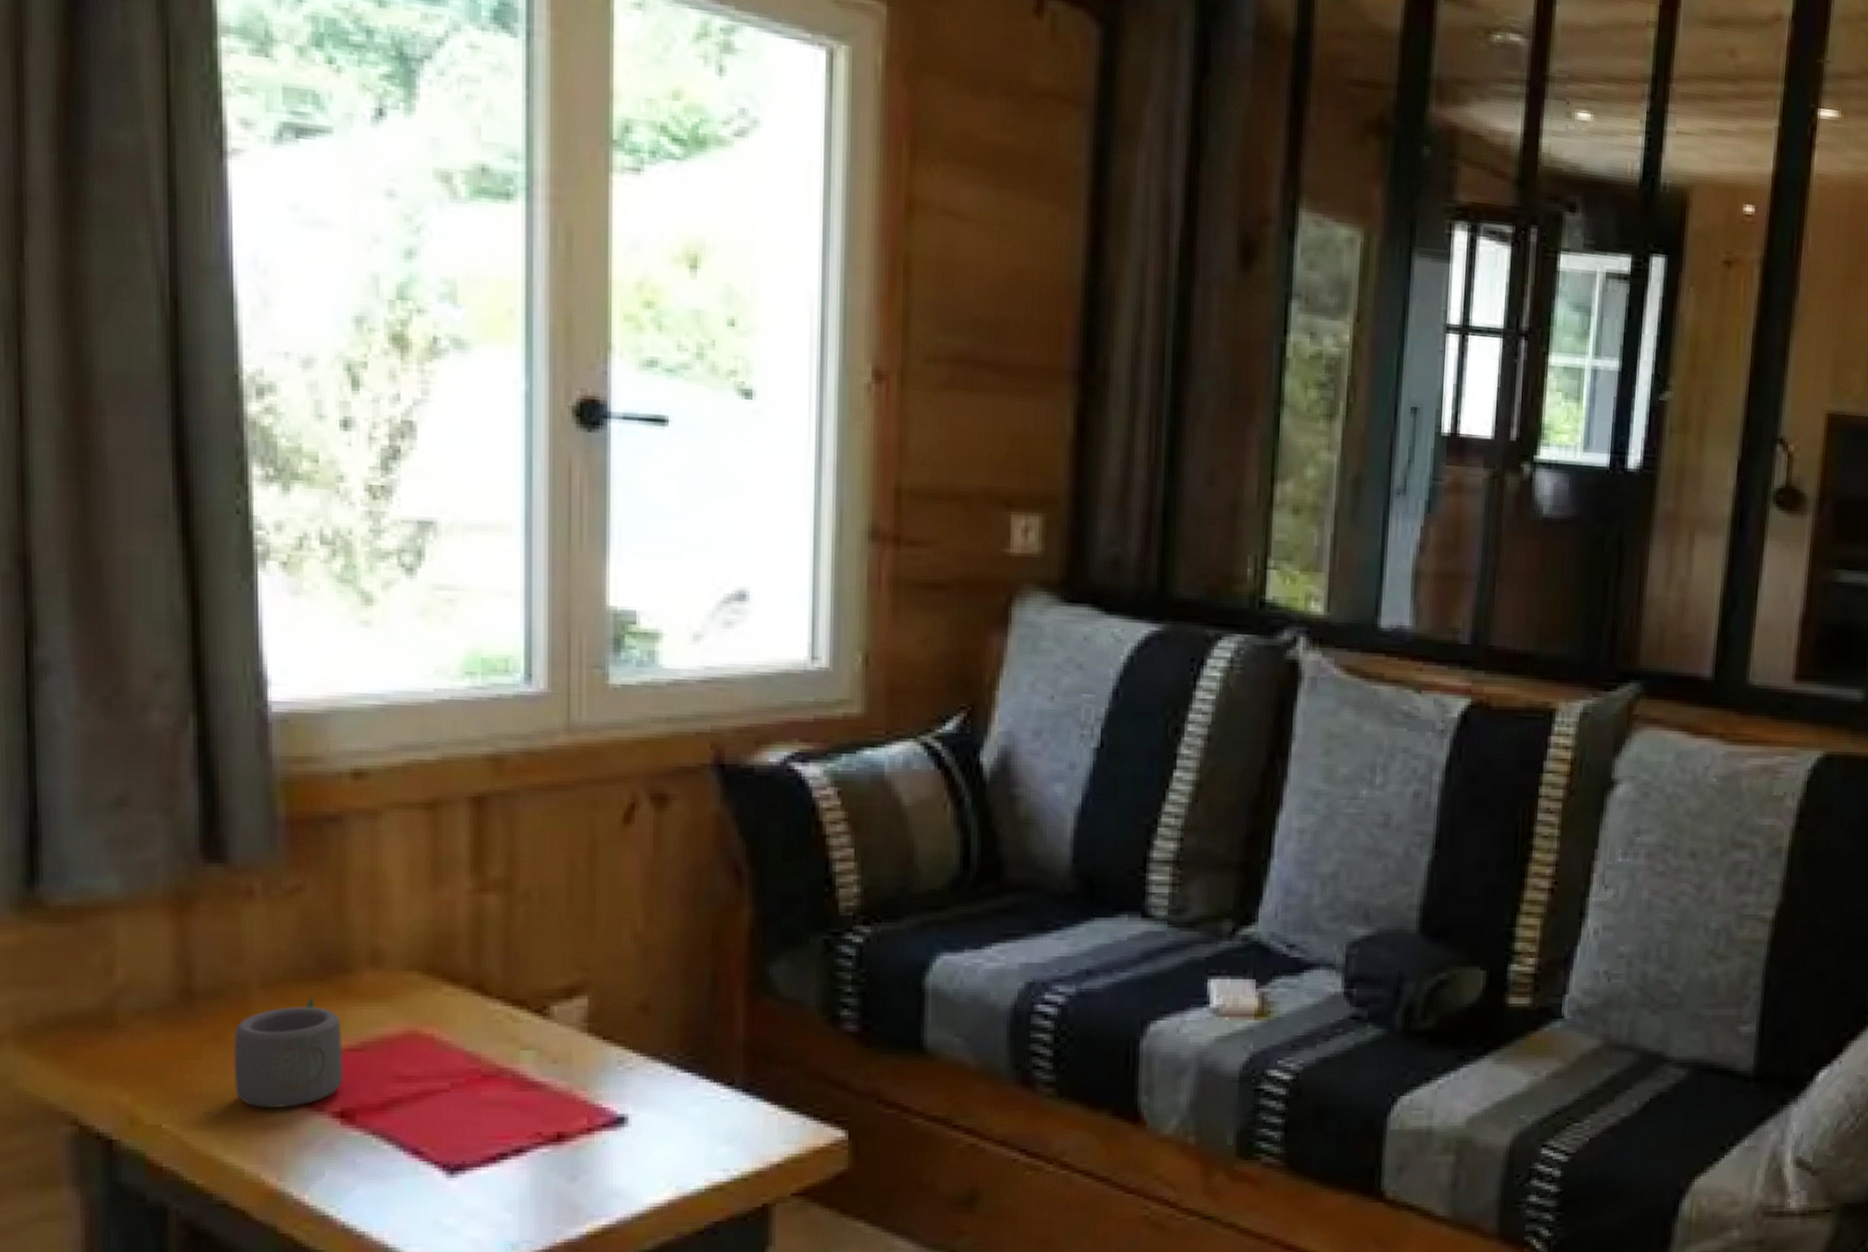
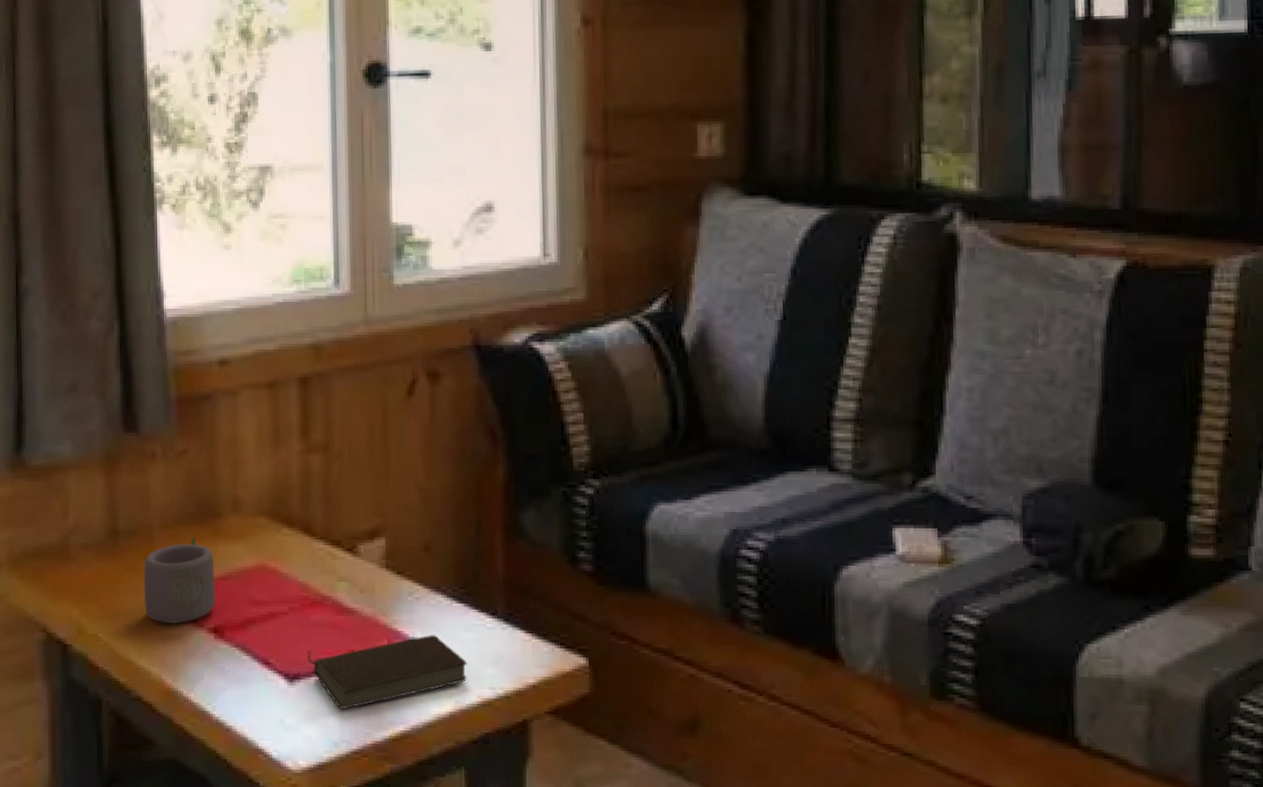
book: none [475,1109,694,1204] -> present [306,634,468,710]

